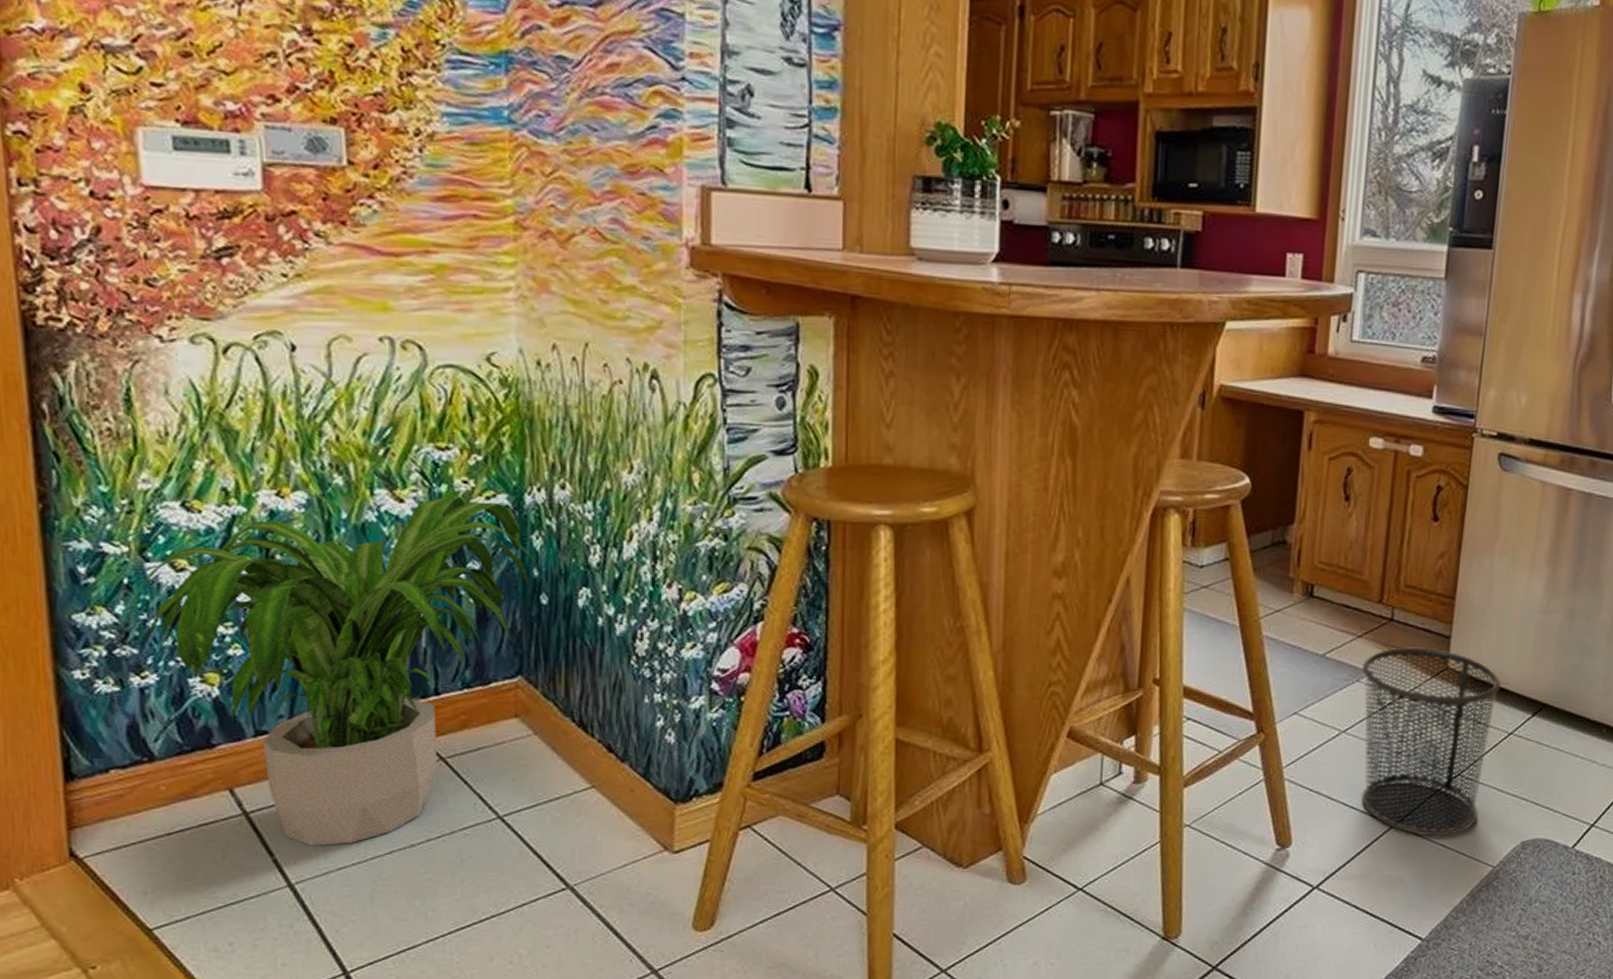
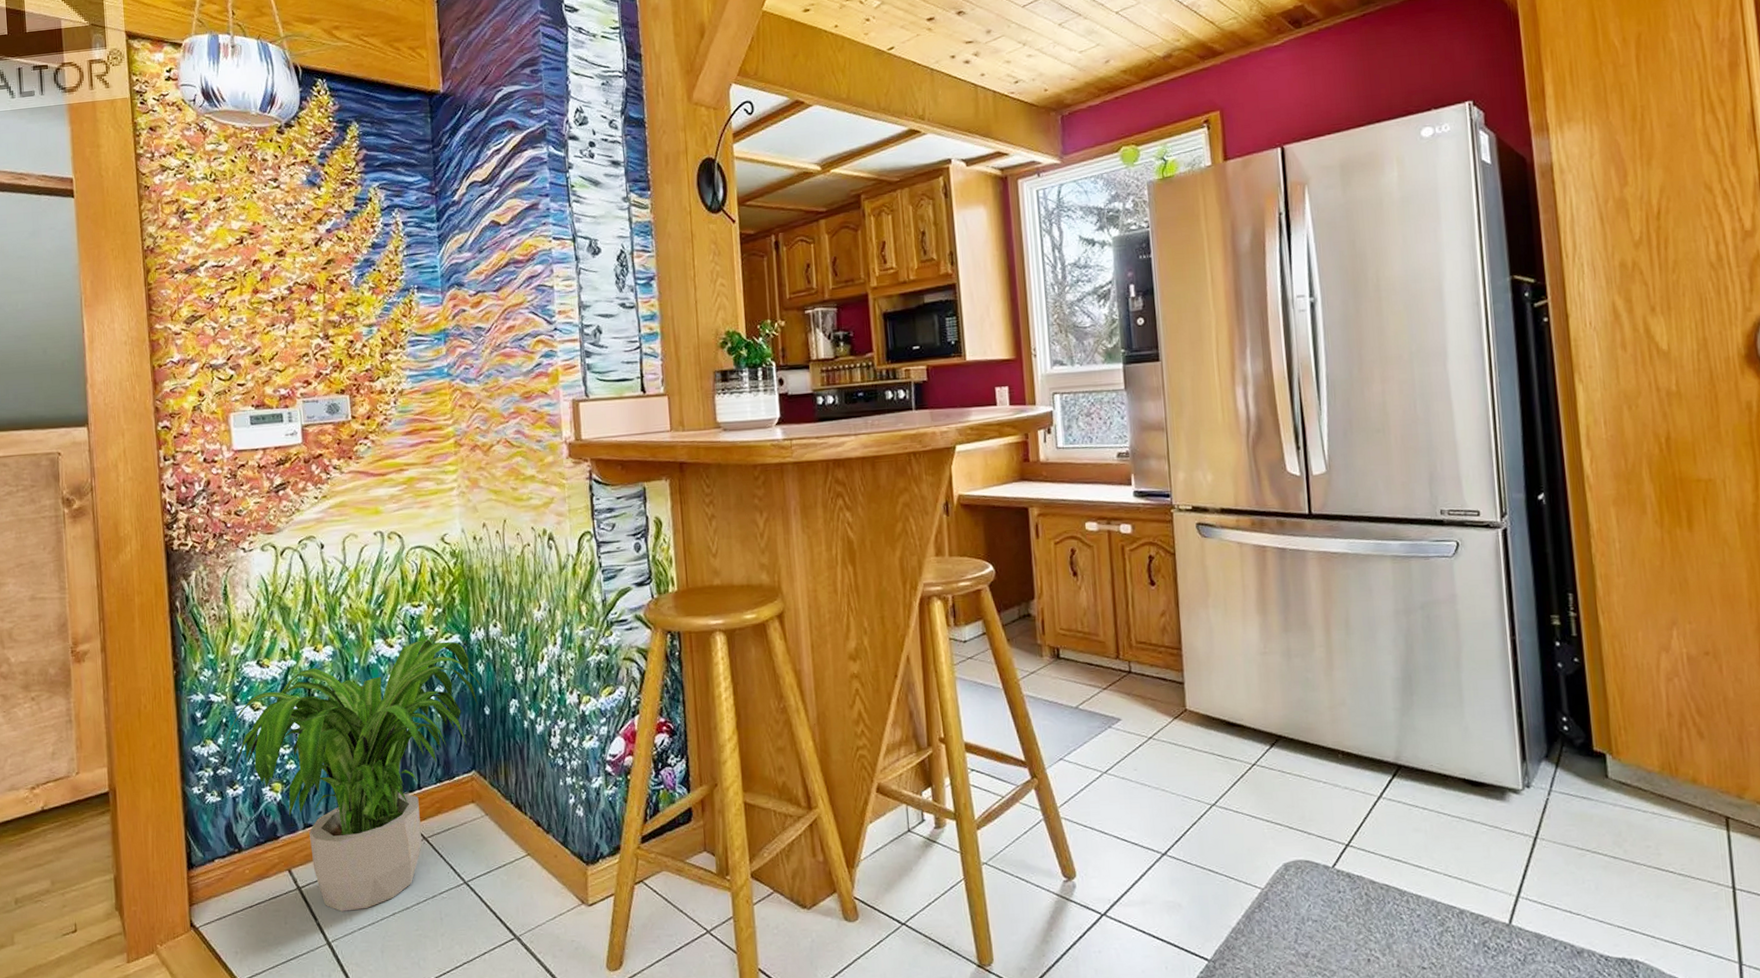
trash can: present [1361,647,1501,837] -> none [1111,694,1239,863]

